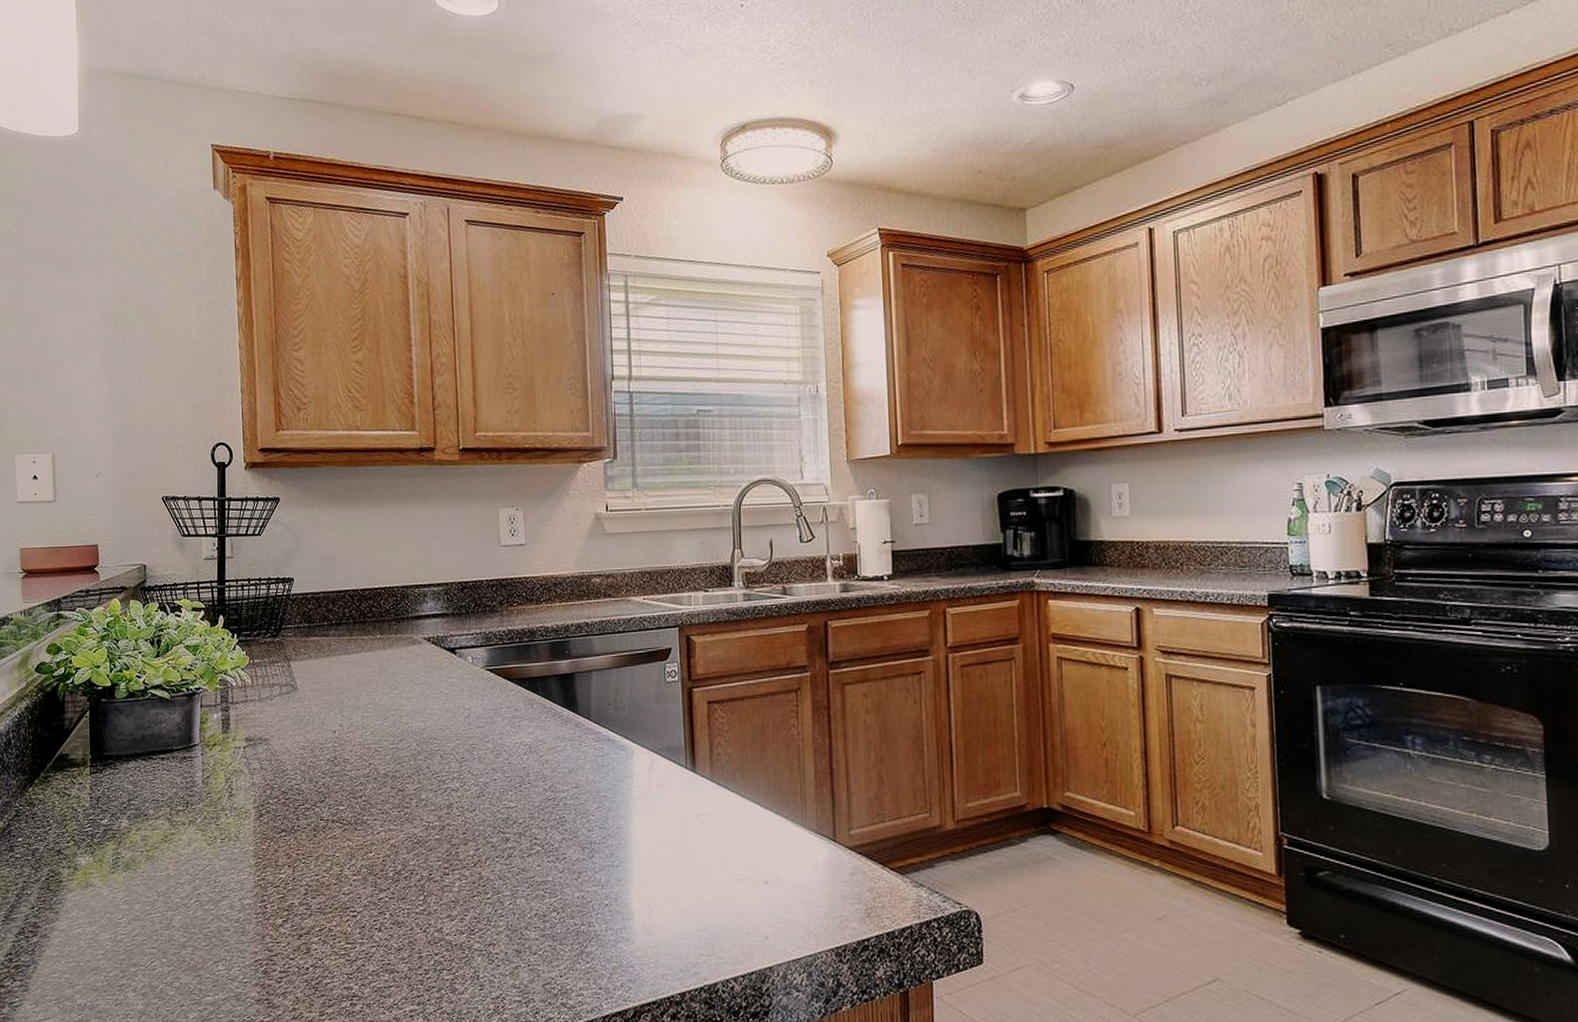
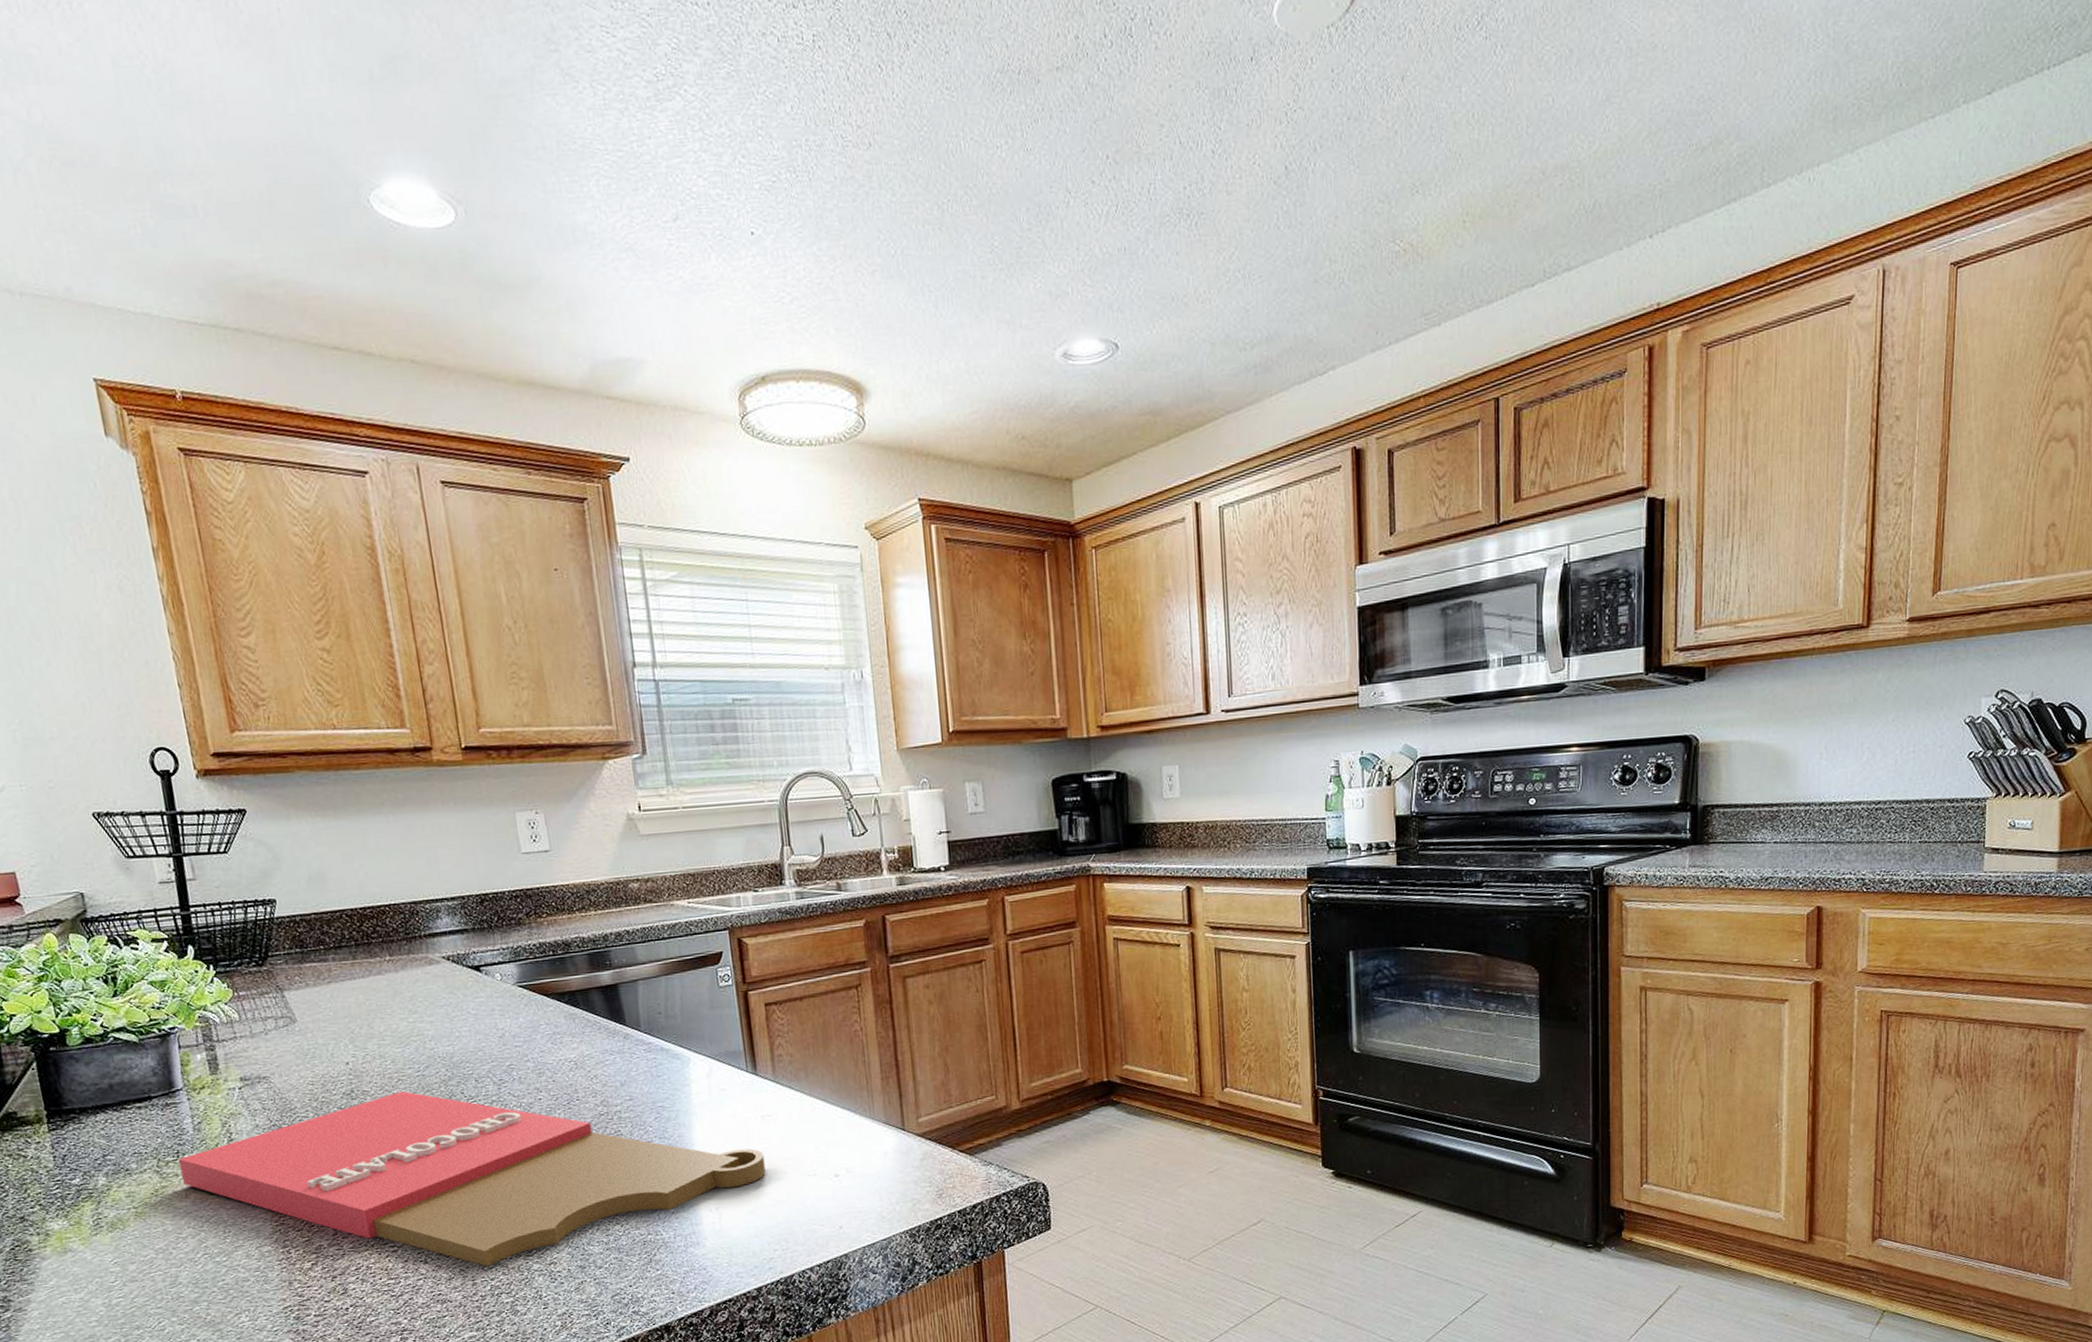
cutting board: none [188,762,697,941] -> present [179,1091,766,1267]

